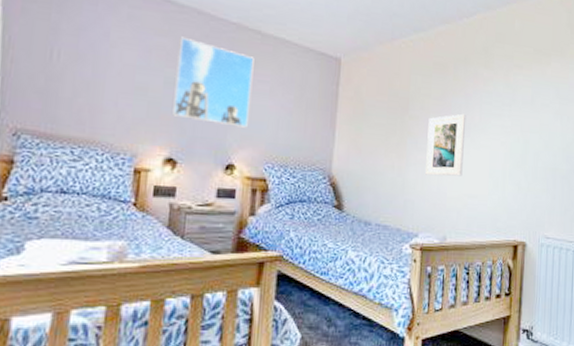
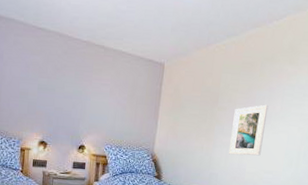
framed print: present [173,36,254,128] -> none [44,54,99,119]

